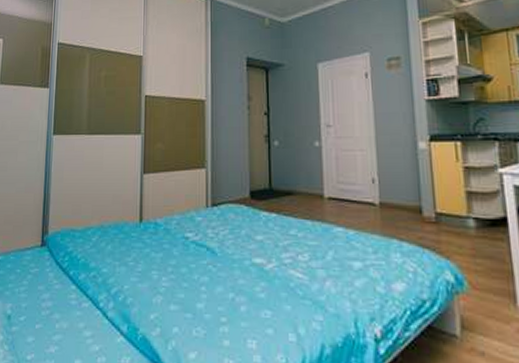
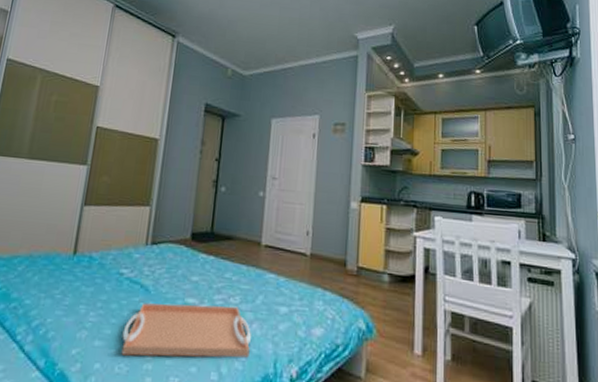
serving tray: none [195,264,327,319] -> present [121,303,251,358]

